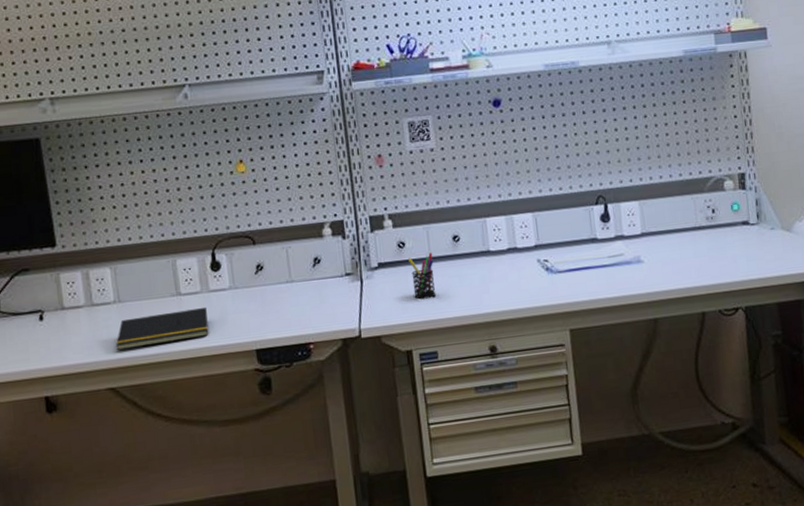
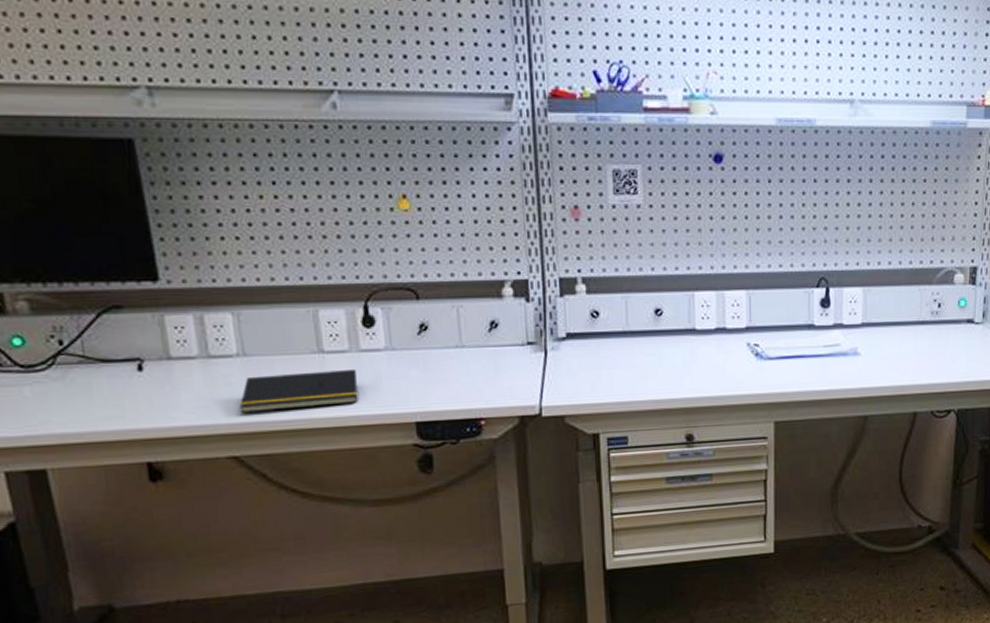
pen holder: present [407,253,437,300] -> none [601,326,631,378]

